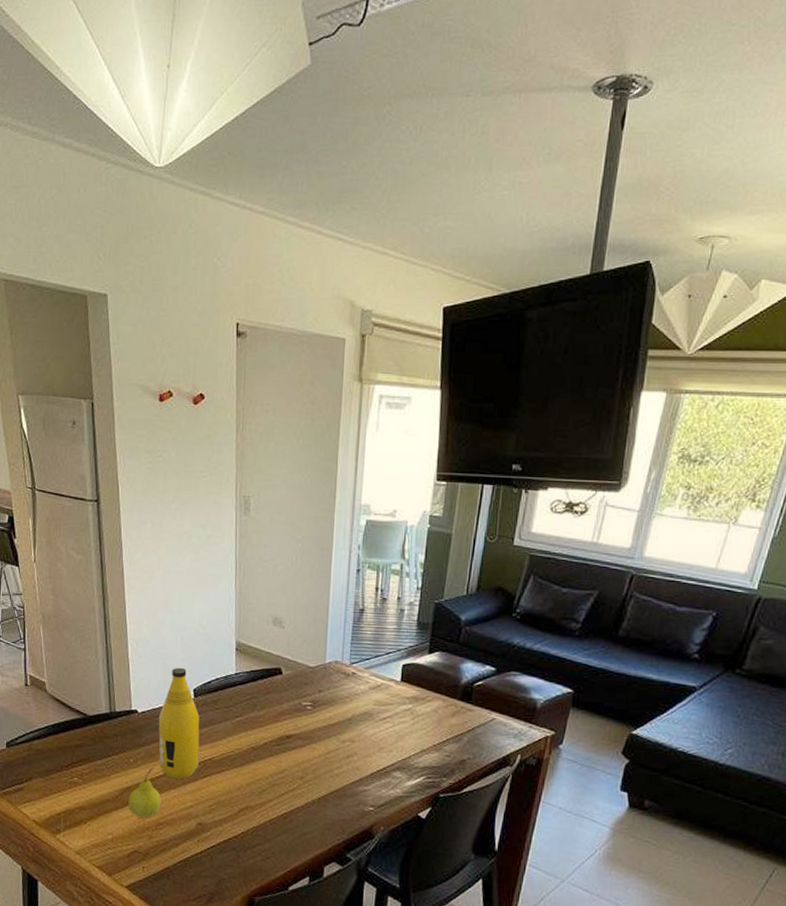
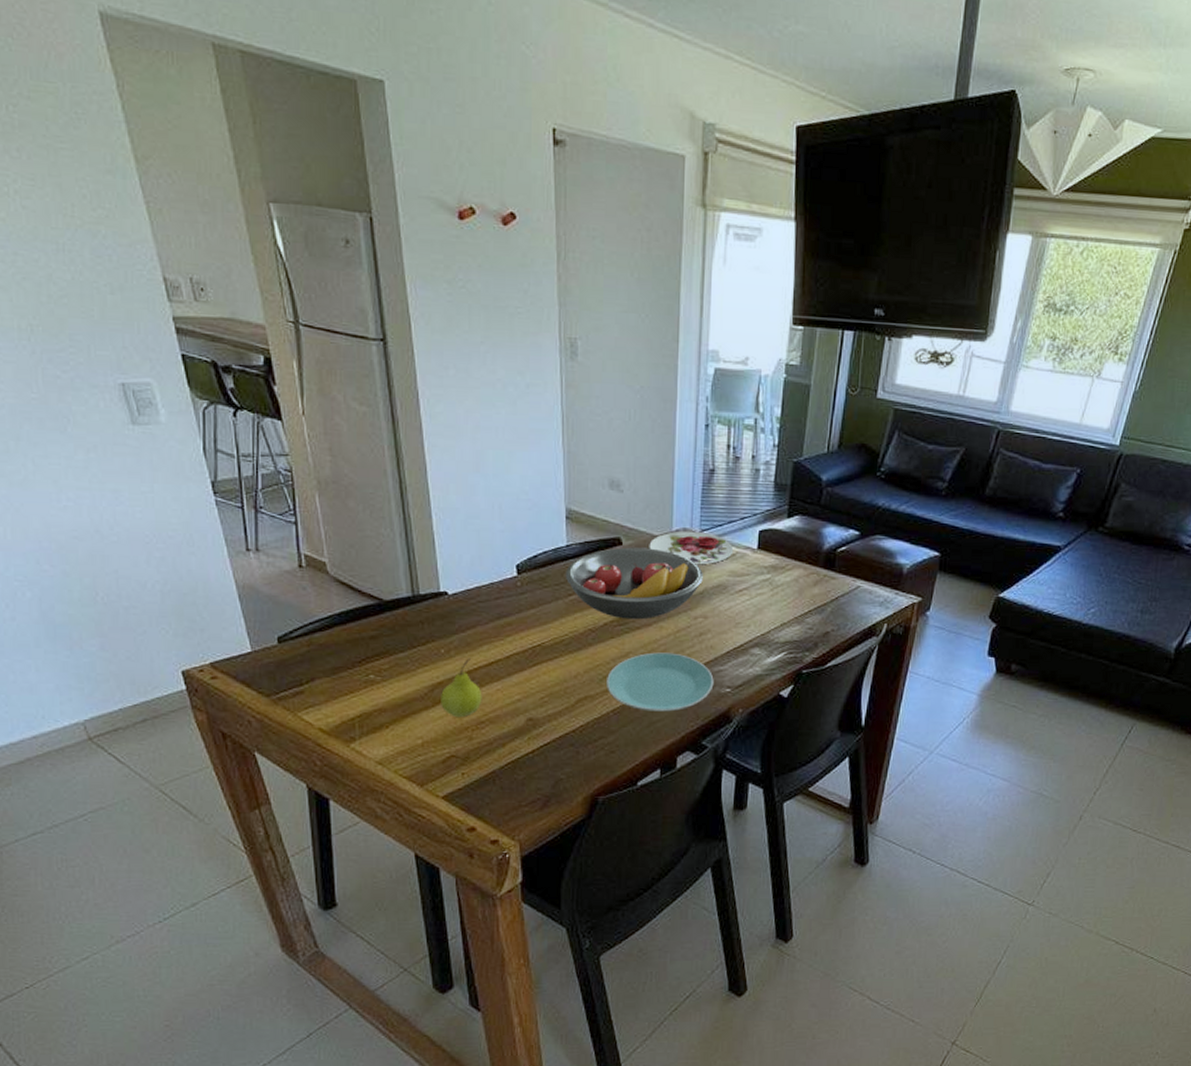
bottle: present [158,667,200,779] -> none [474,540,527,670]
fruit bowl: none [233,676,352,741] -> present [565,547,703,620]
plate: none [265,770,359,825] -> present [607,652,714,712]
plate: none [305,664,379,694] -> present [649,531,734,565]

